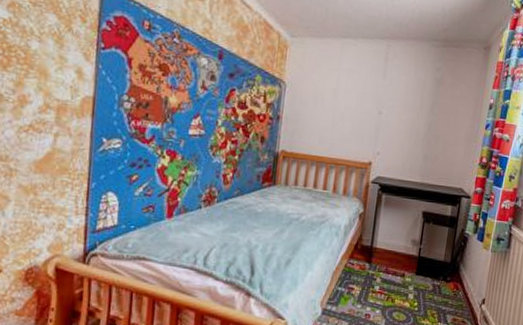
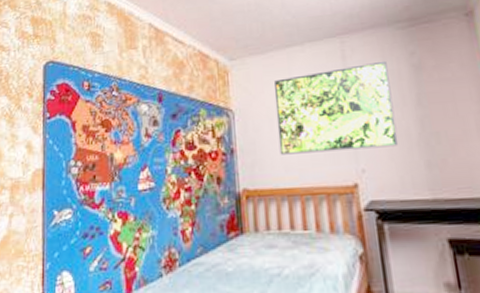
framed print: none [317,64,418,140] -> present [274,60,399,155]

